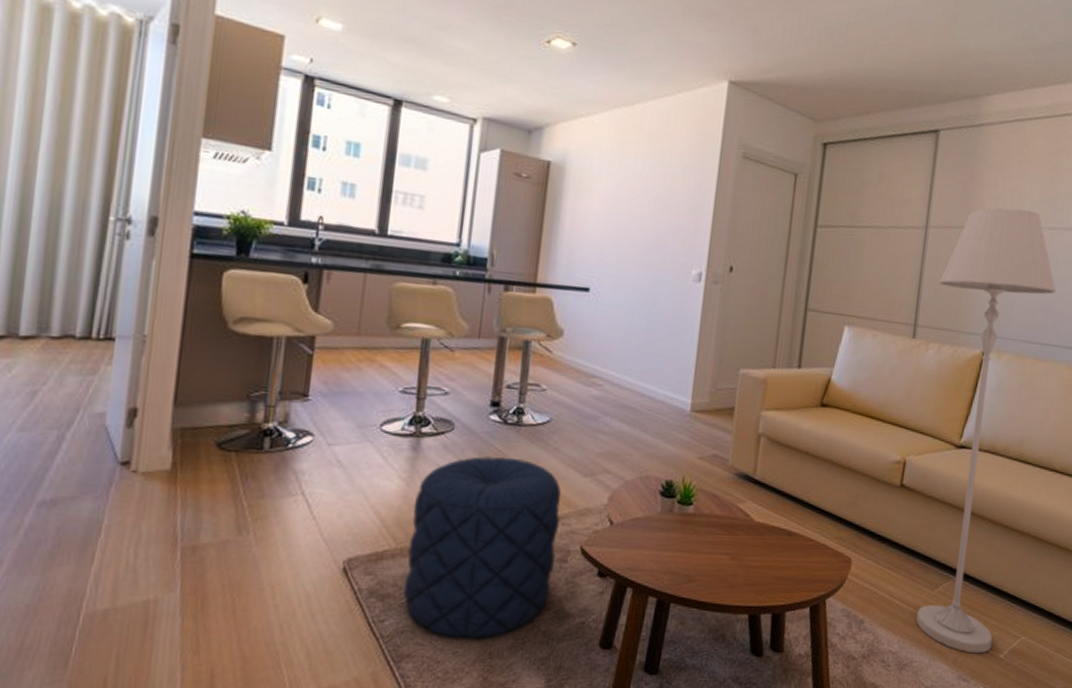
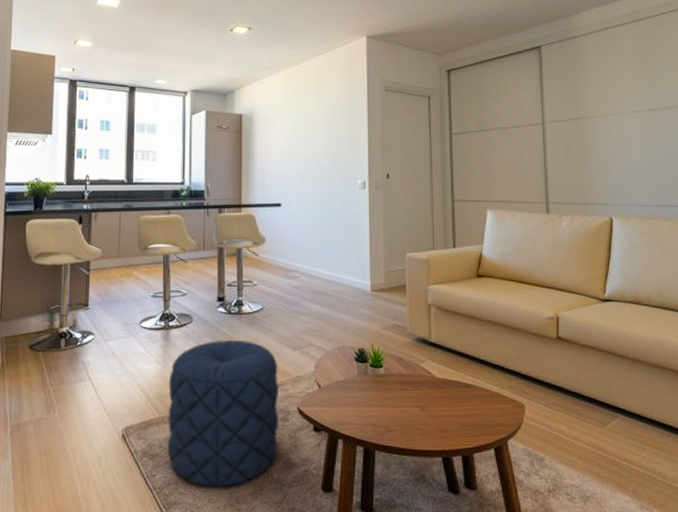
floor lamp: present [915,208,1056,654] -> none [562,98,668,485]

